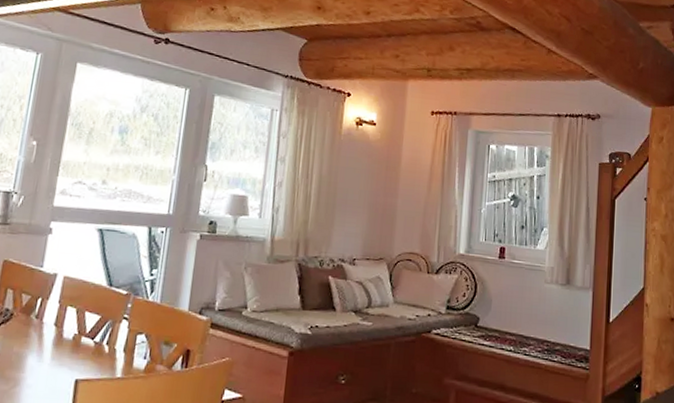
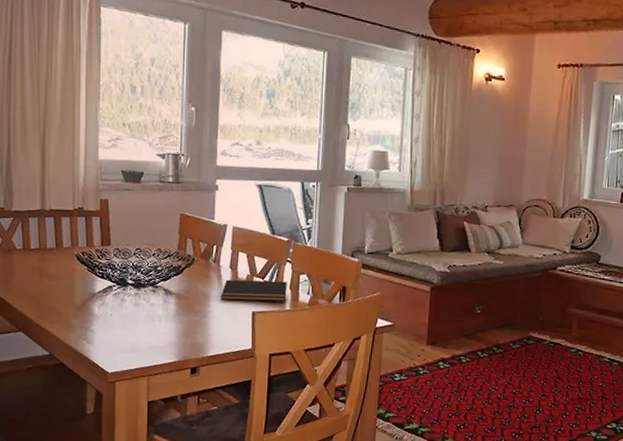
notepad: none [39,339,121,368] -> present [221,279,287,302]

